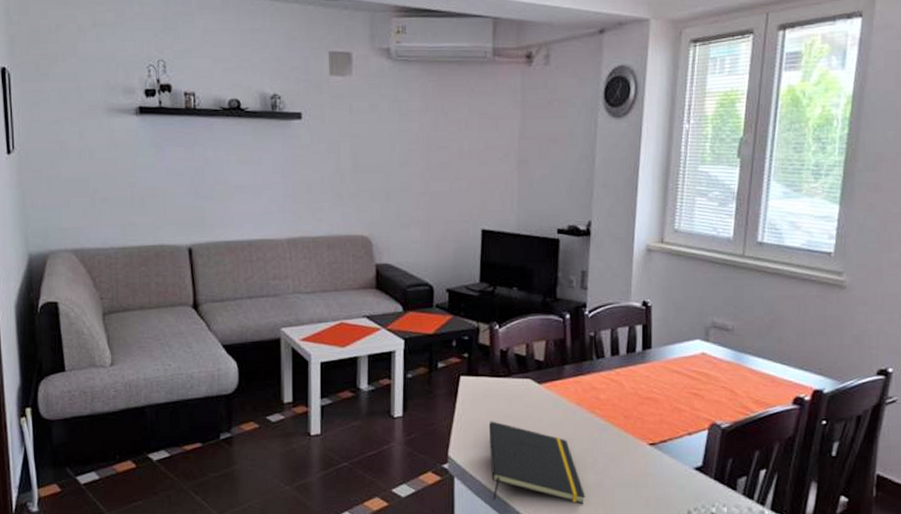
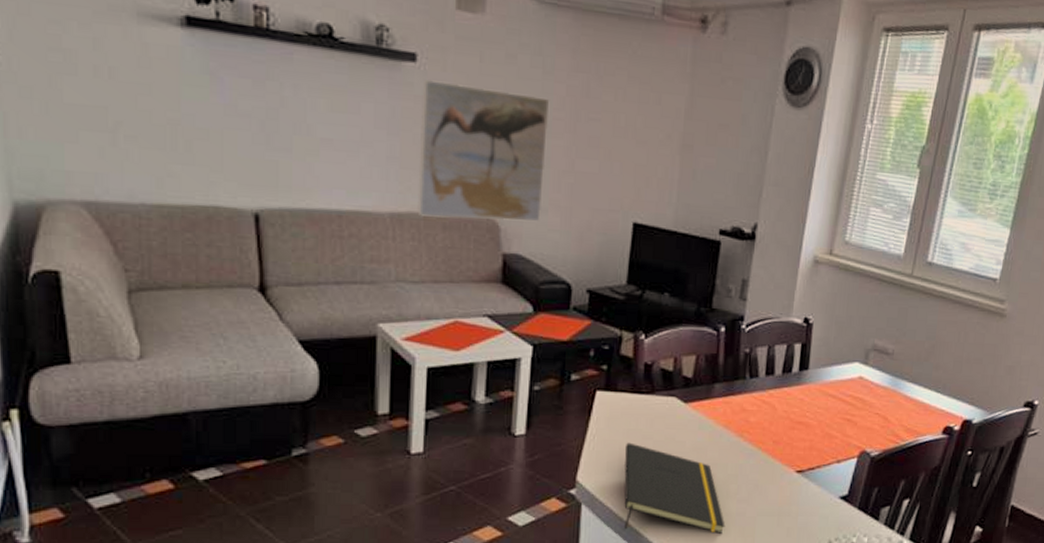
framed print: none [307,131,407,239] -> present [417,78,550,222]

